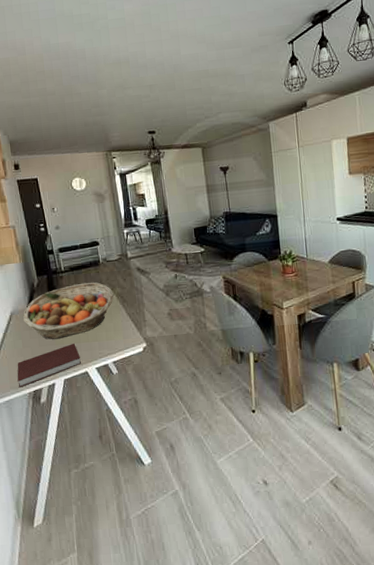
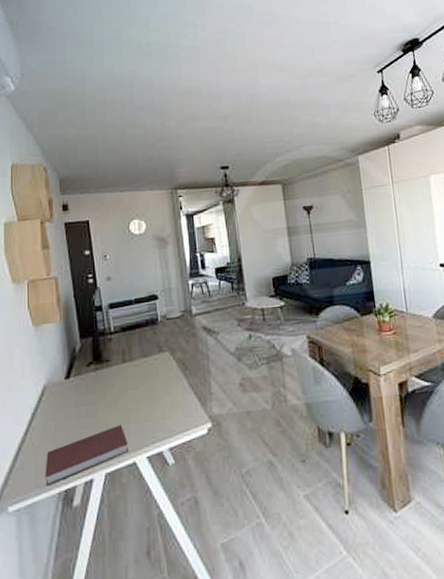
fruit basket: present [23,282,114,339] -> none [58,345,173,420]

